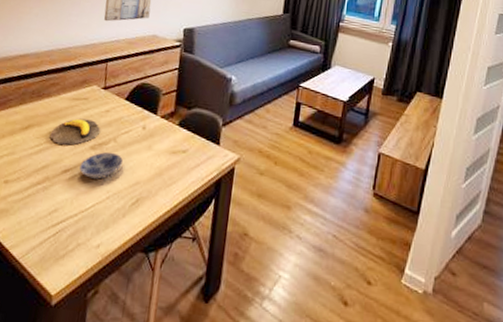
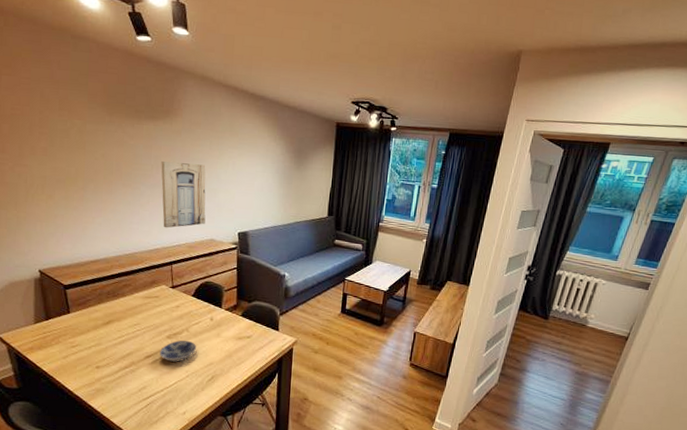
banana: present [50,118,100,146] -> none [130,313,173,336]

